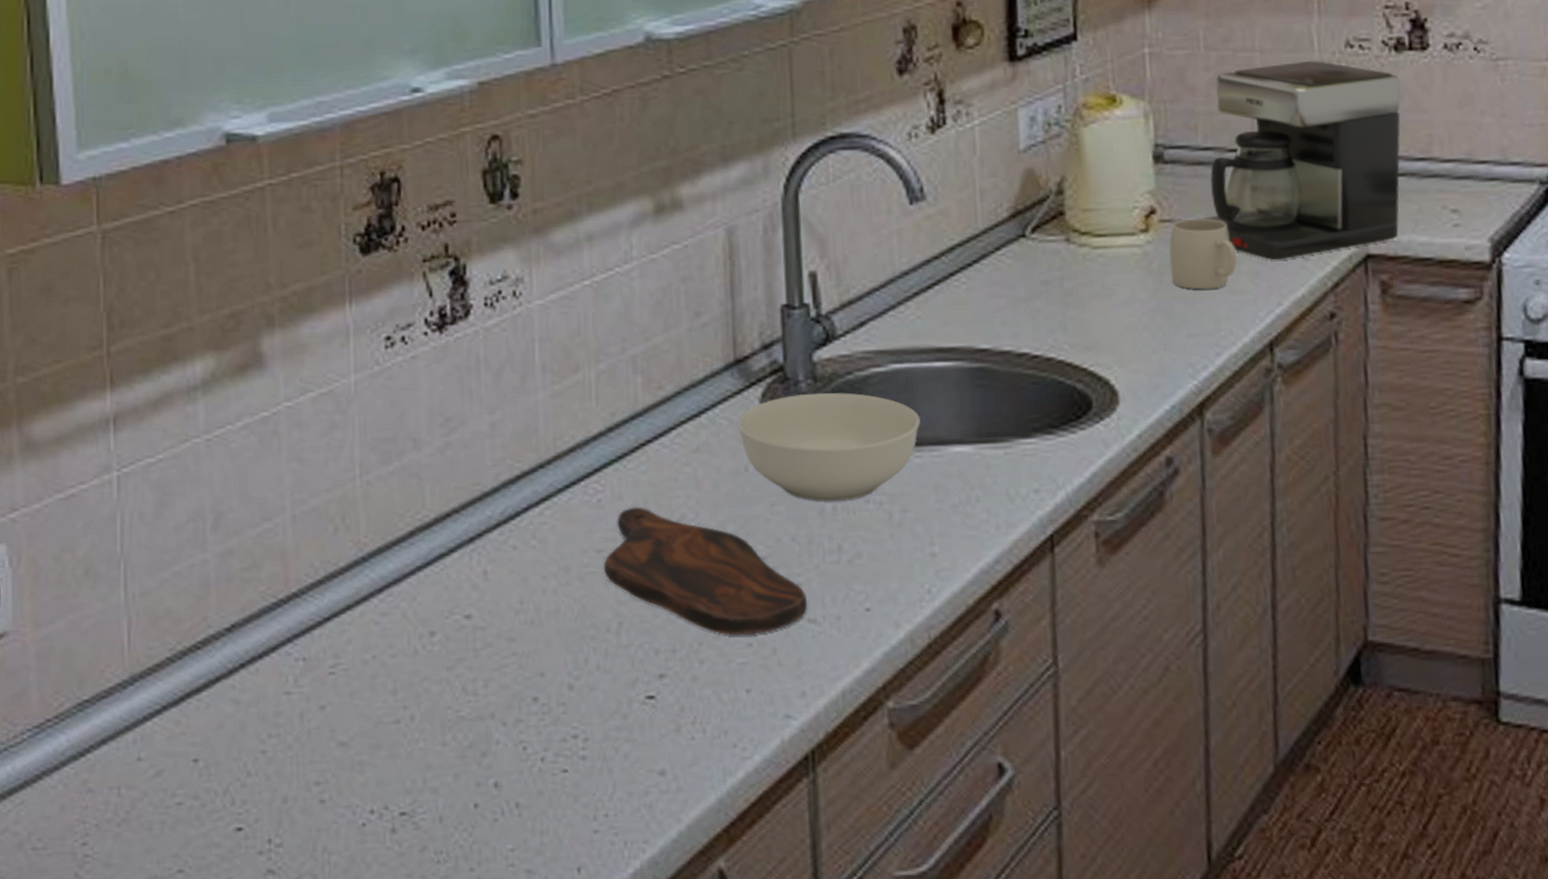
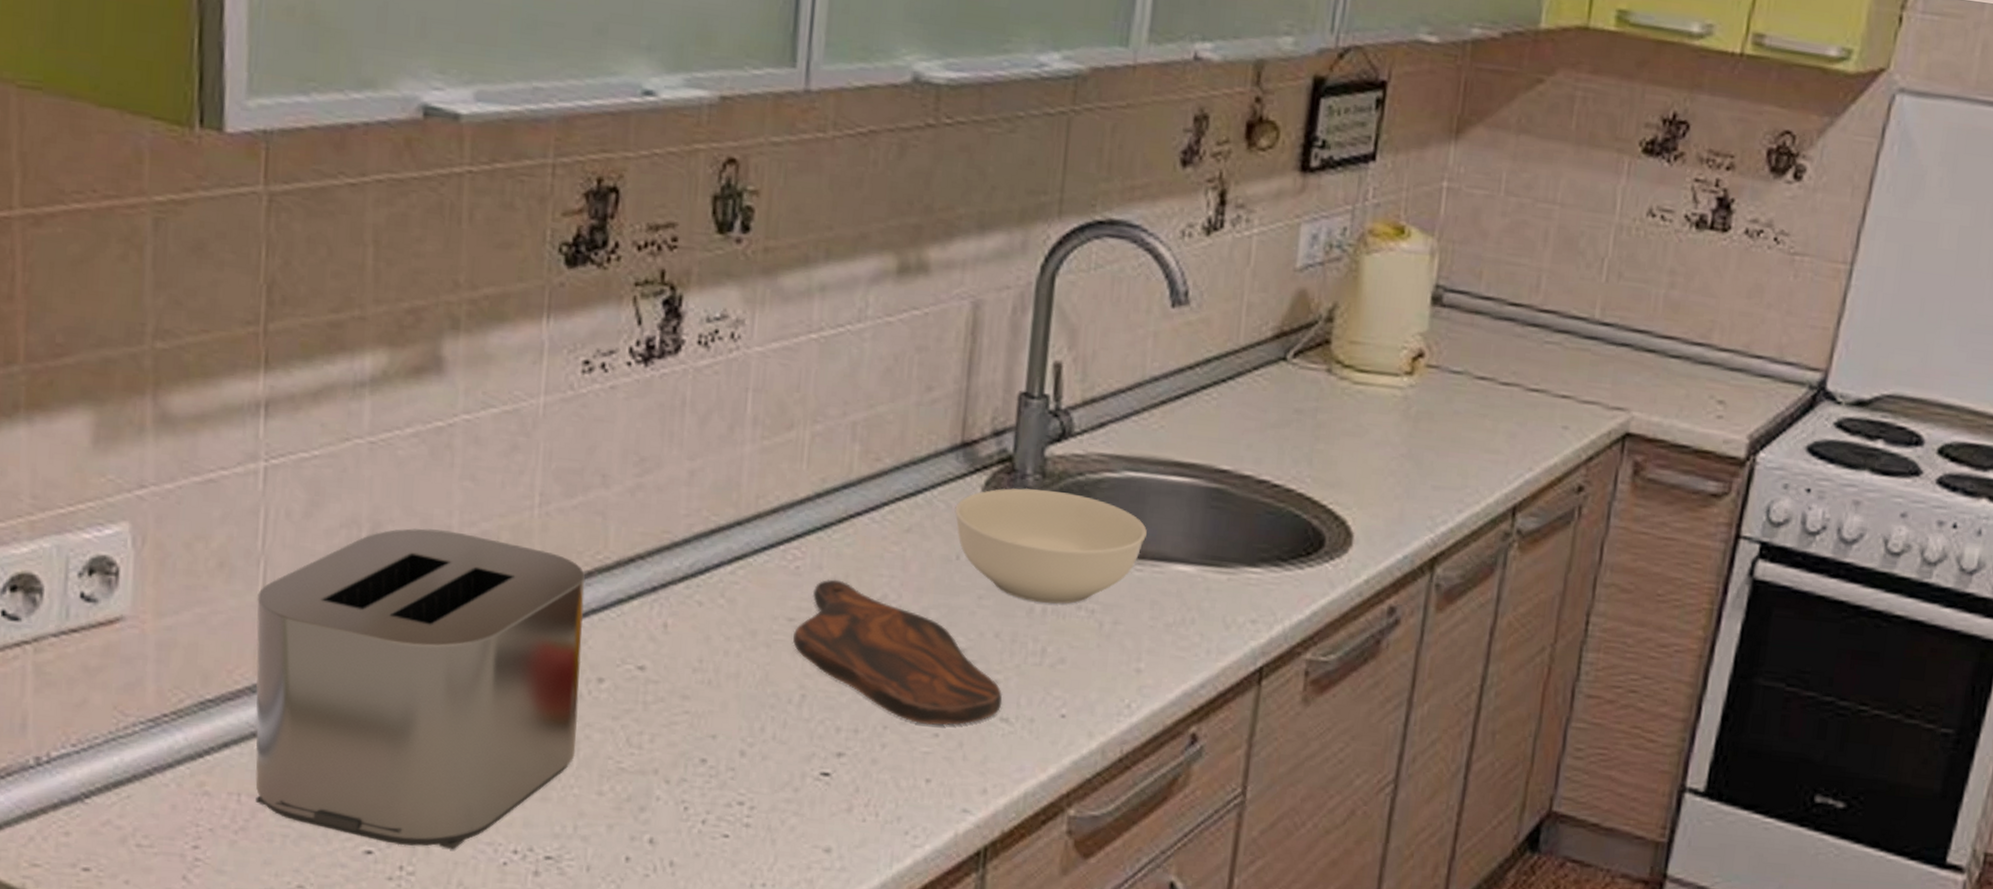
toaster: none [120,511,417,819] -> present [255,528,585,849]
mug: present [1169,218,1237,290] -> none [1427,368,1498,444]
coffee maker: present [1202,61,1401,261] -> none [1470,220,1695,425]

